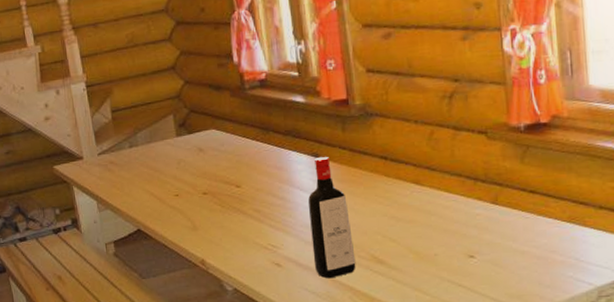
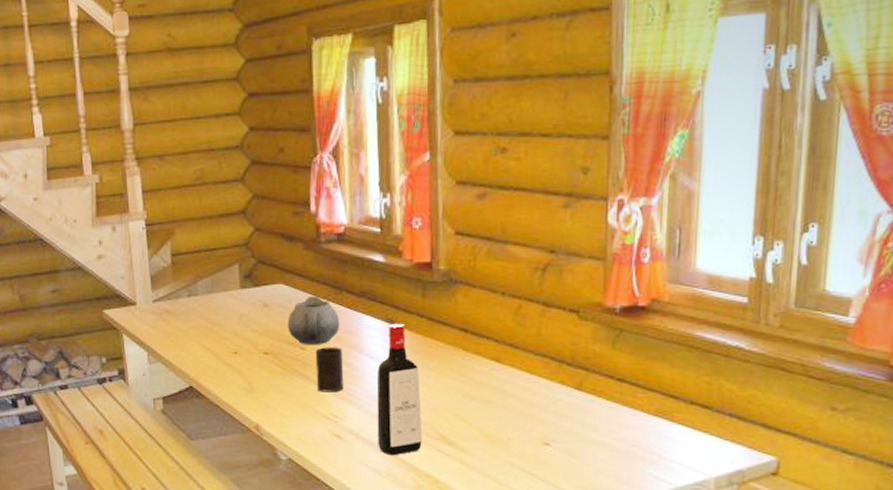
teapot: none [222,137,270,182] -> present [287,296,340,344]
cup: none [249,182,279,225] -> present [315,347,344,393]

